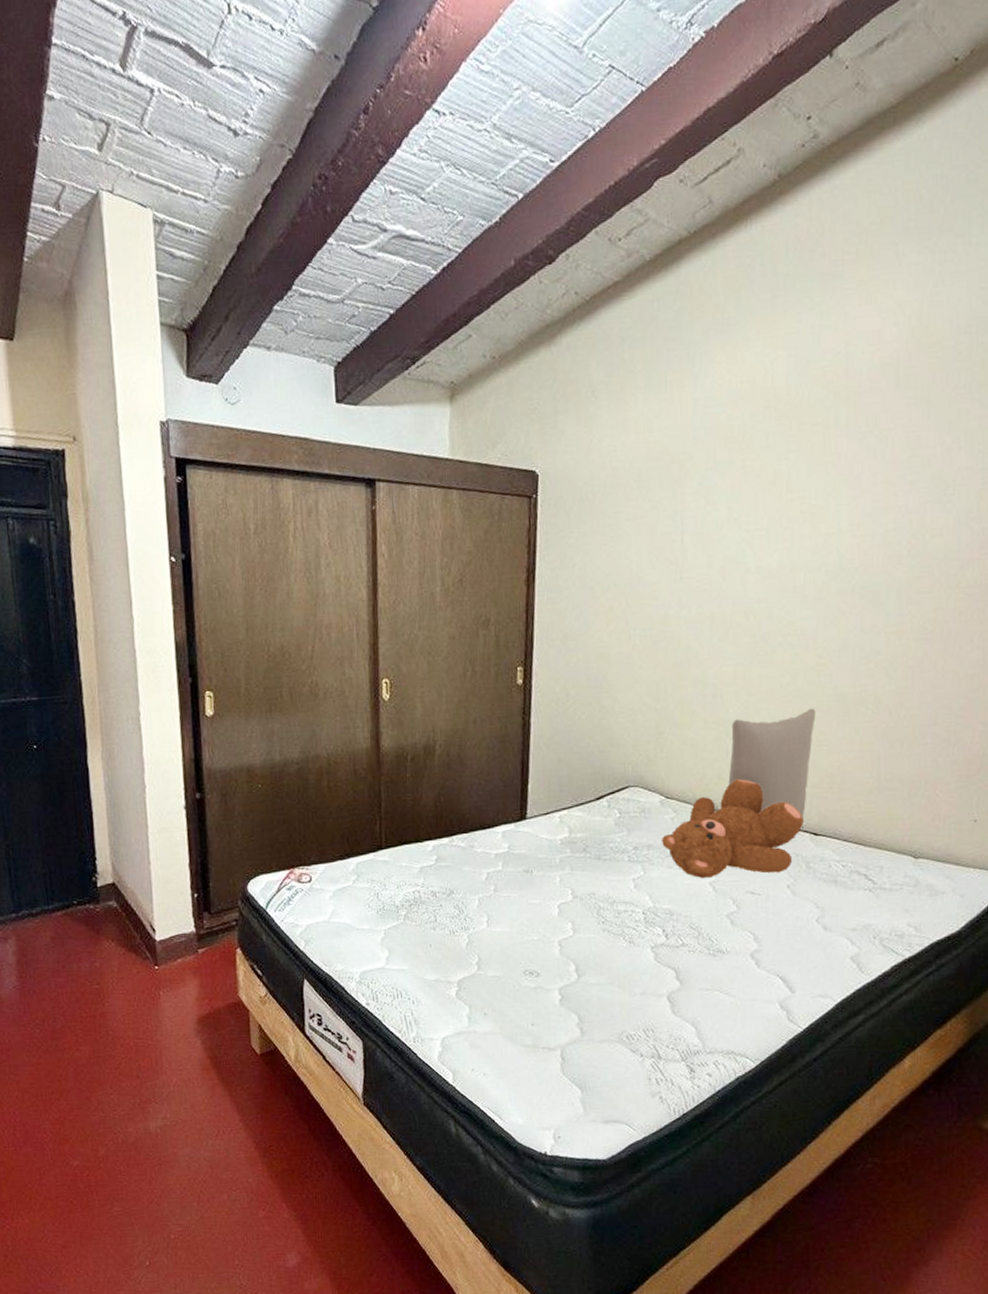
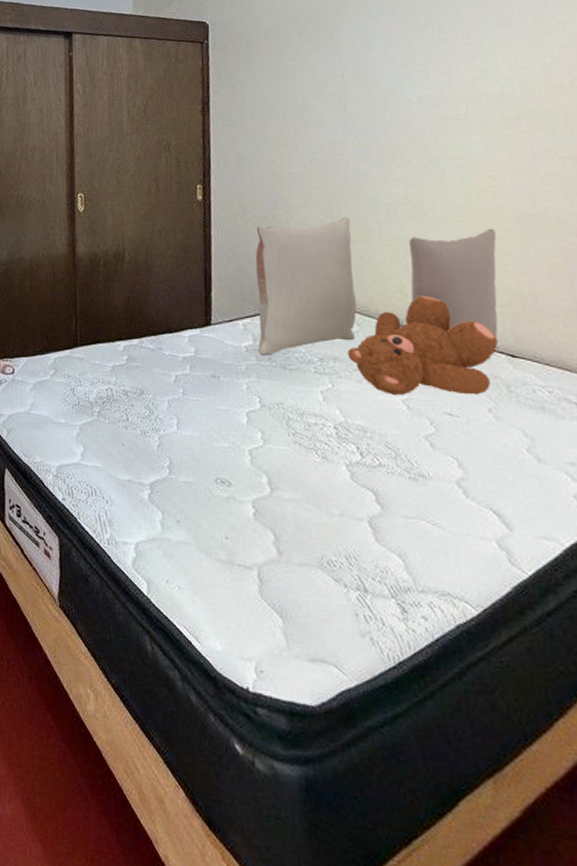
pillow: none [574,699,676,847] -> present [255,216,357,355]

